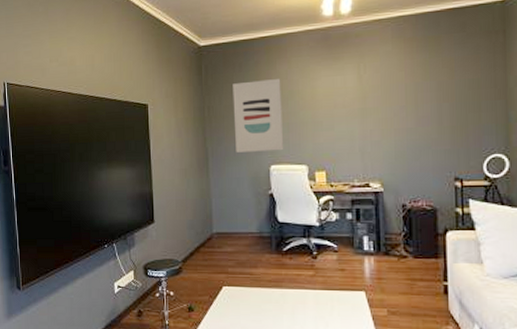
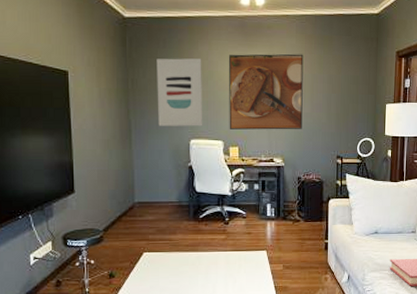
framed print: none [310,60,405,152] -> present [228,53,304,130]

